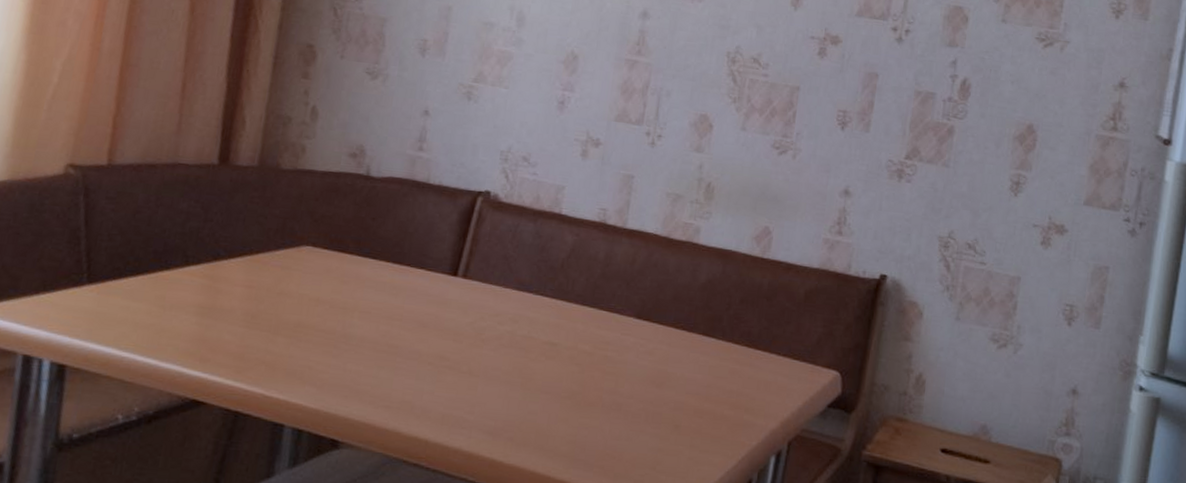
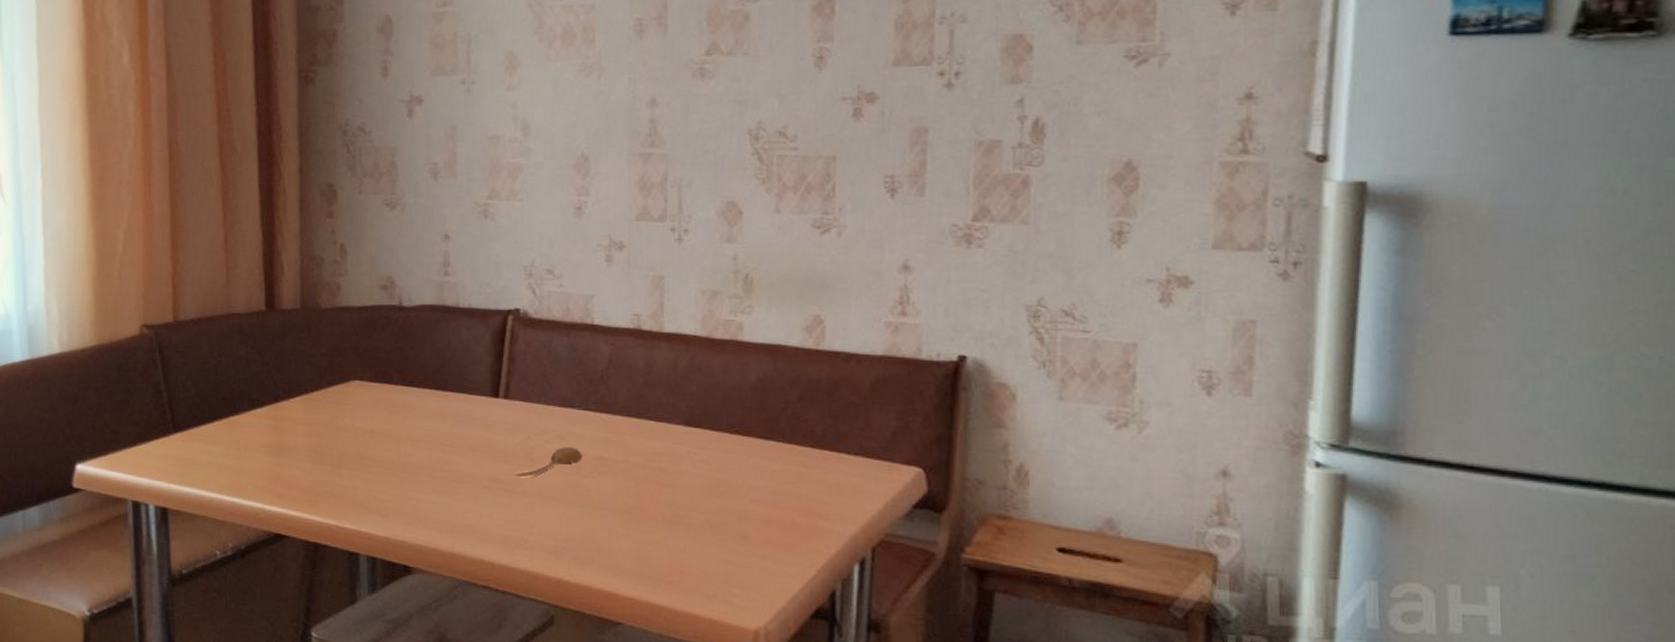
spoon: none [463,330,533,357] -> present [515,447,583,477]

